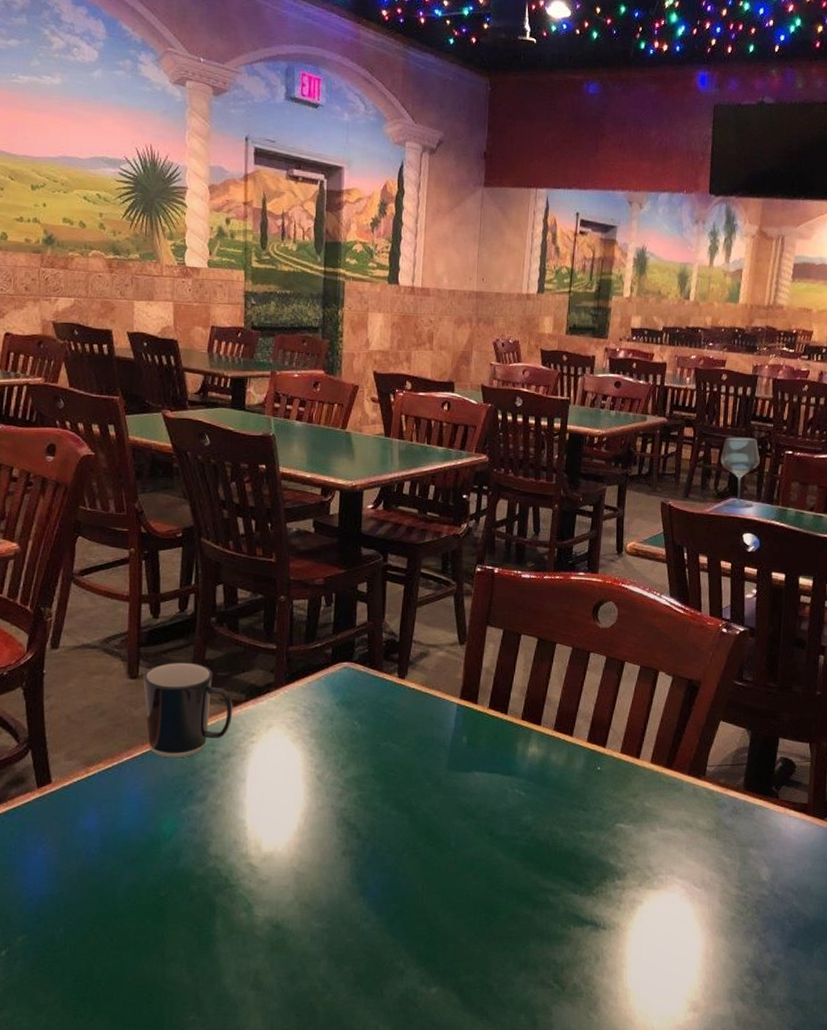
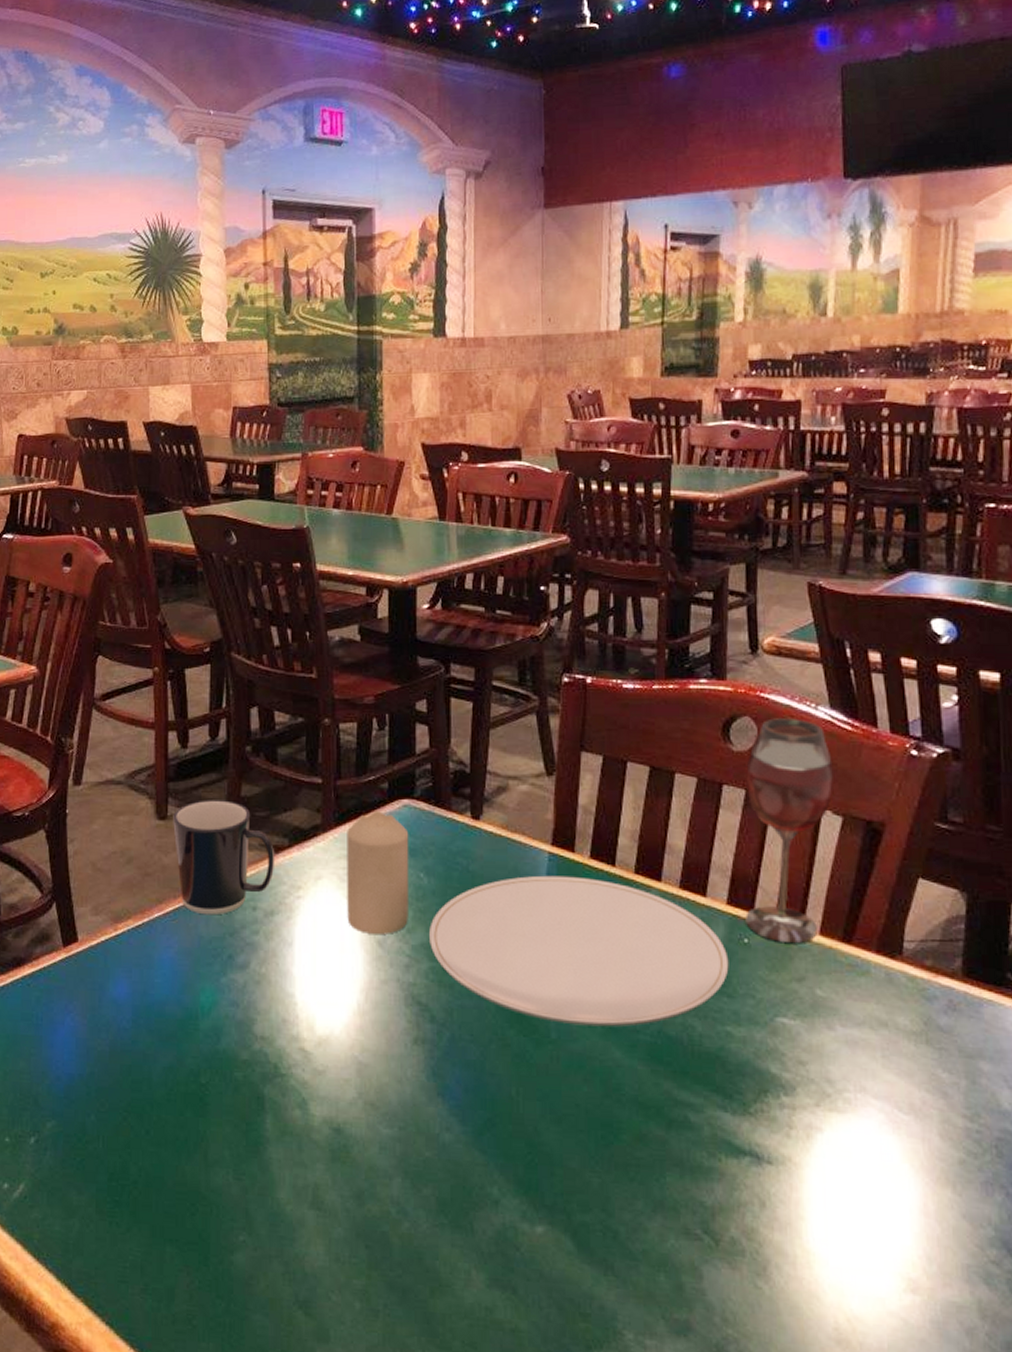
candle: none [292,672,347,770] -> present [347,811,409,934]
plate: none [359,722,586,836] -> present [429,875,729,1027]
wineglass: none [600,603,670,769] -> present [745,718,835,943]
wine glass: present [721,437,760,509] -> none [889,489,947,586]

